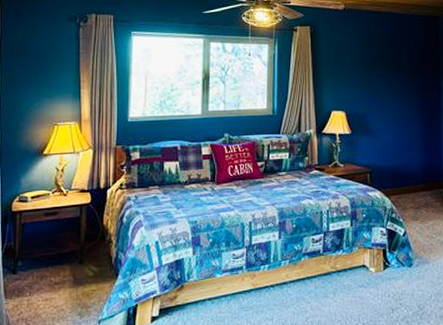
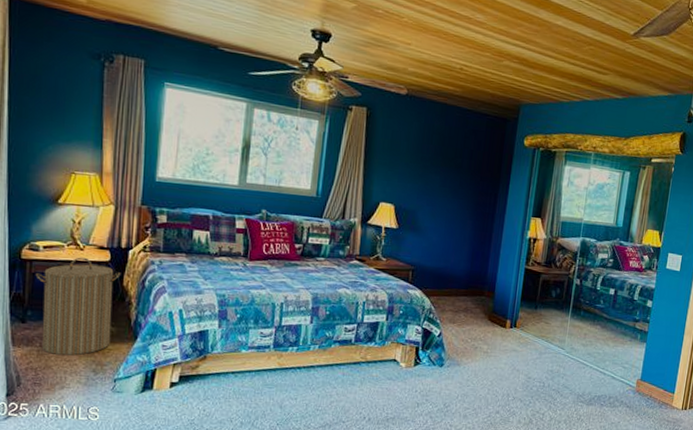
laundry hamper: none [24,202,101,302] -> present [35,257,121,356]

